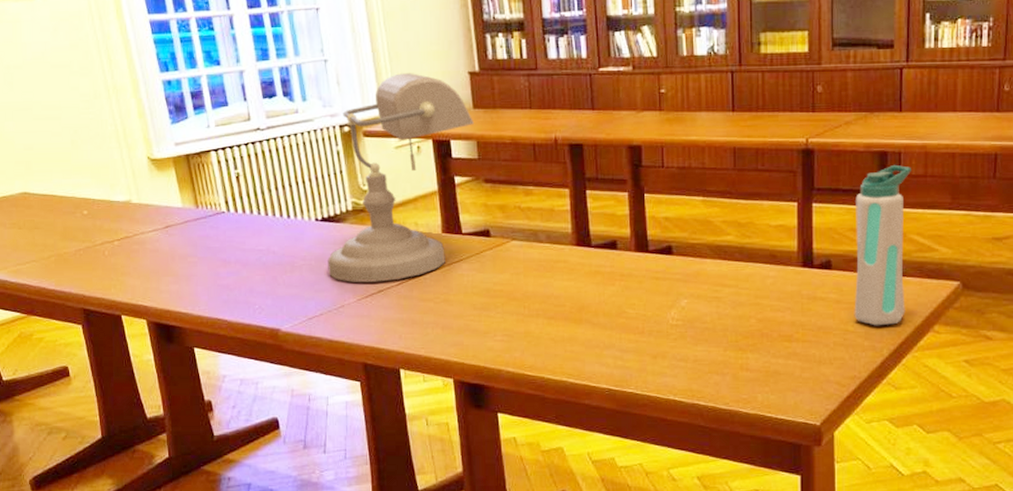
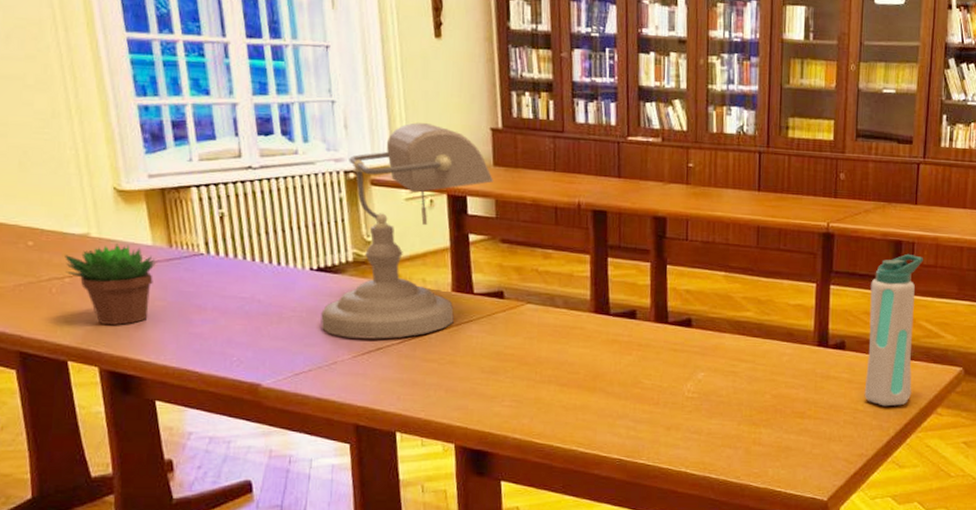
succulent plant: none [113,207,186,281] -> present [65,244,156,325]

